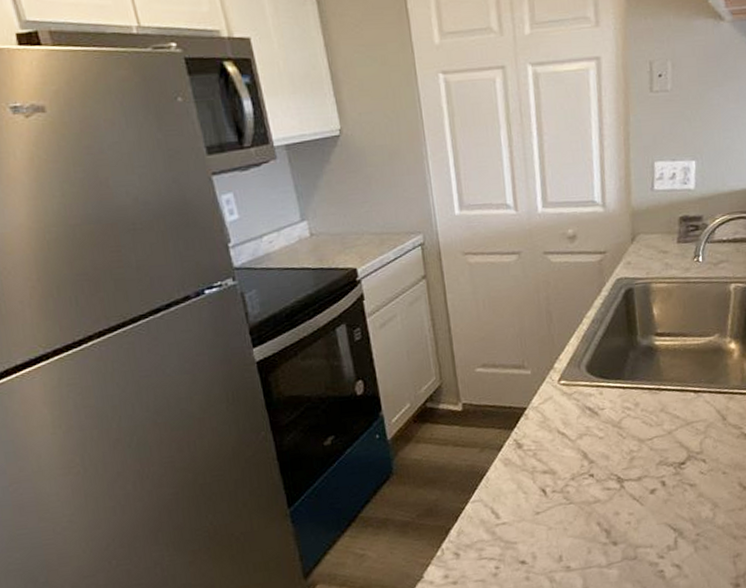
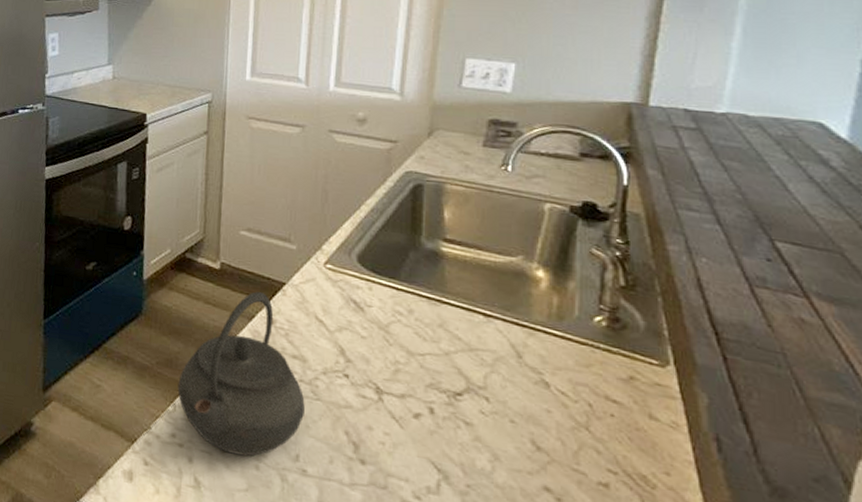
kettle: none [441,422,561,575] -> present [177,291,305,456]

